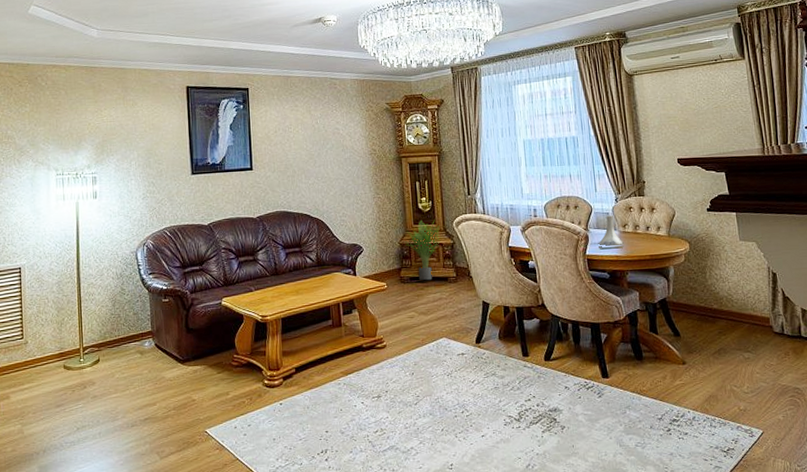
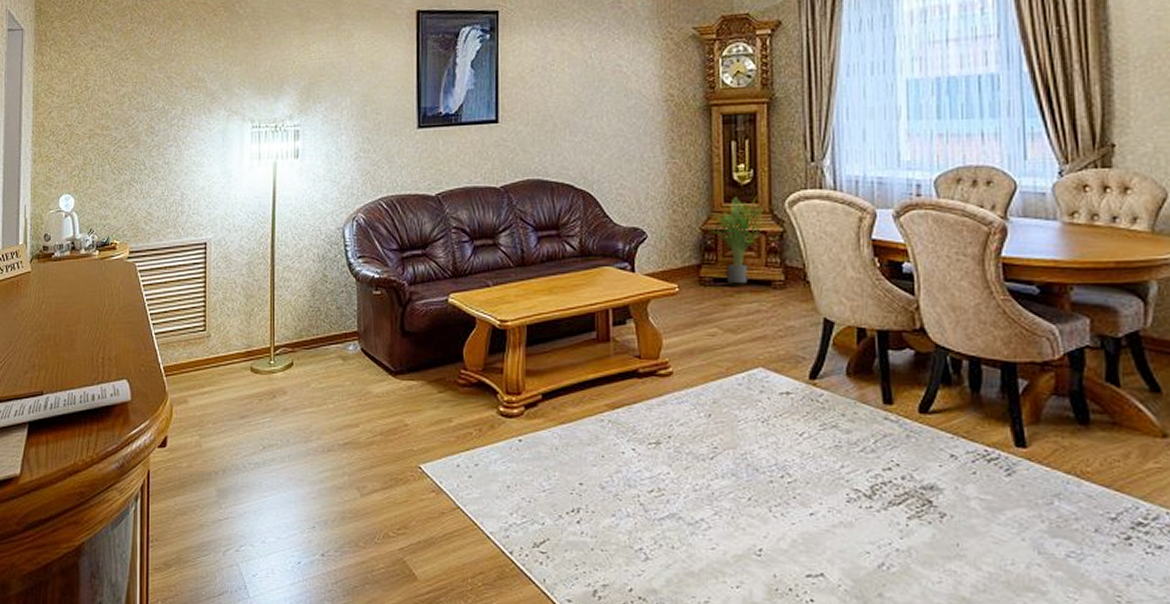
vase: present [597,215,624,252] -> none [1022,197,1069,253]

